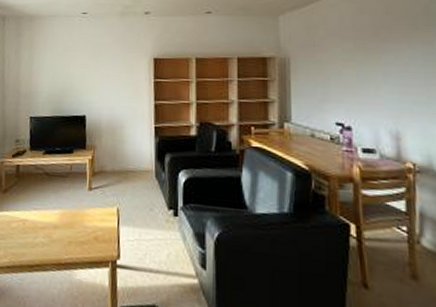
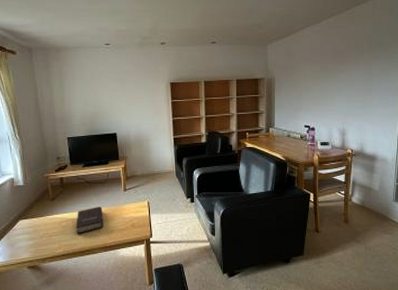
book: none [27,207,61,242] -> present [76,207,104,234]

